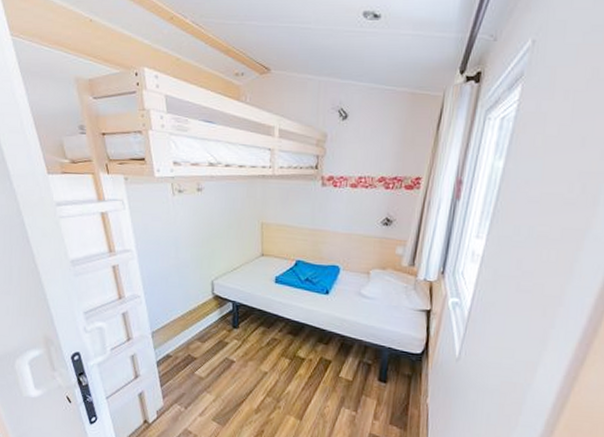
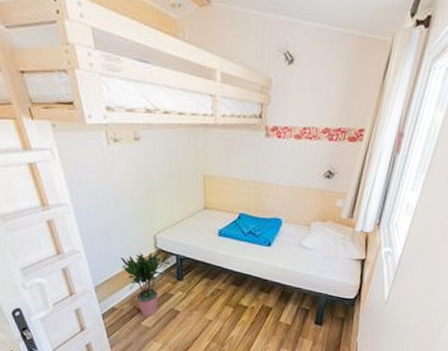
potted plant: none [178,297,227,366] -> present [121,251,171,317]

